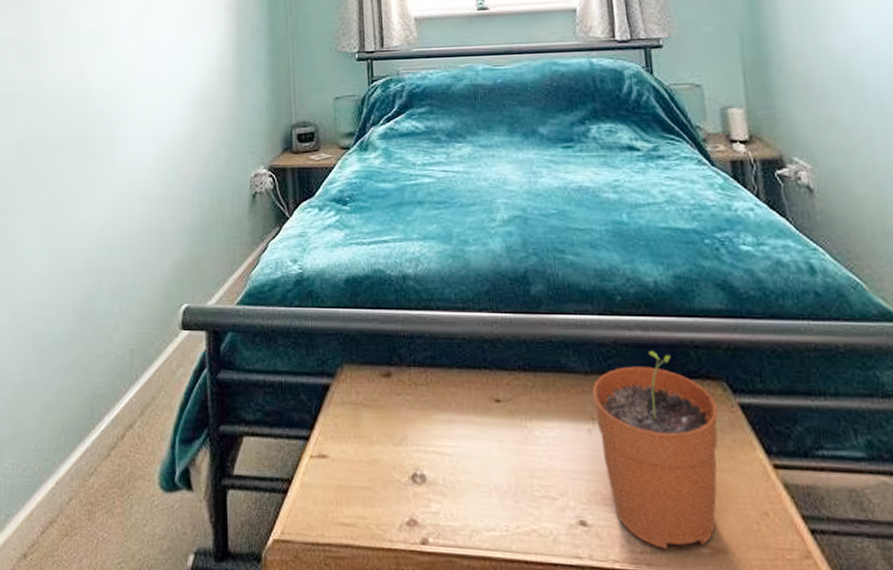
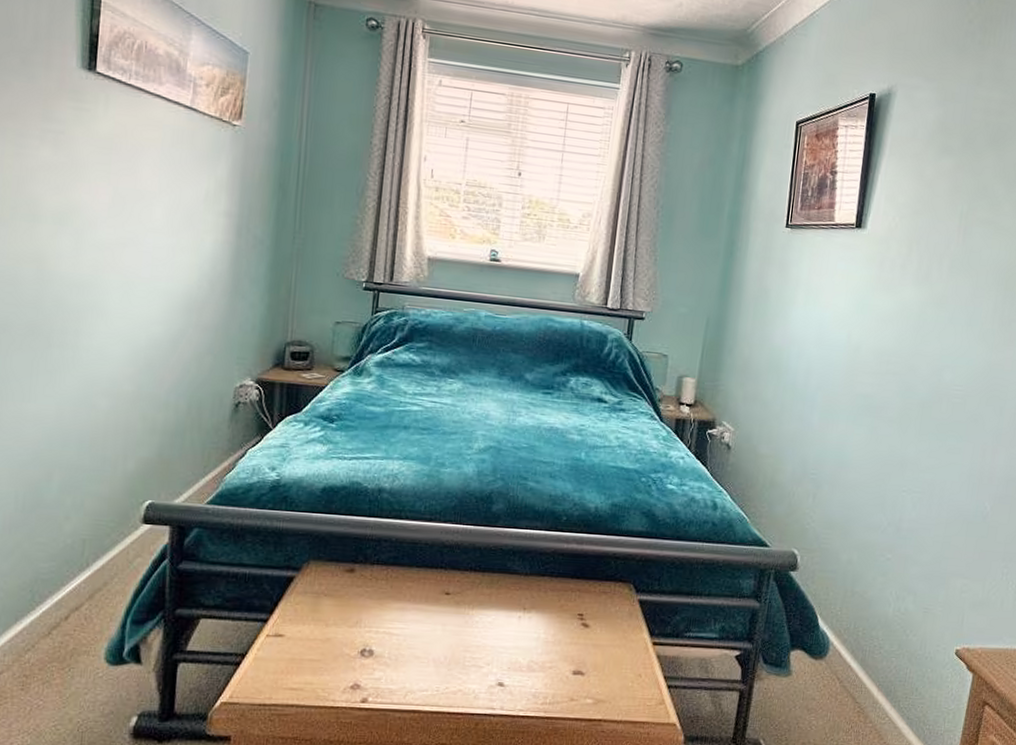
plant pot: present [592,350,718,549] -> none [527,559,622,701]

